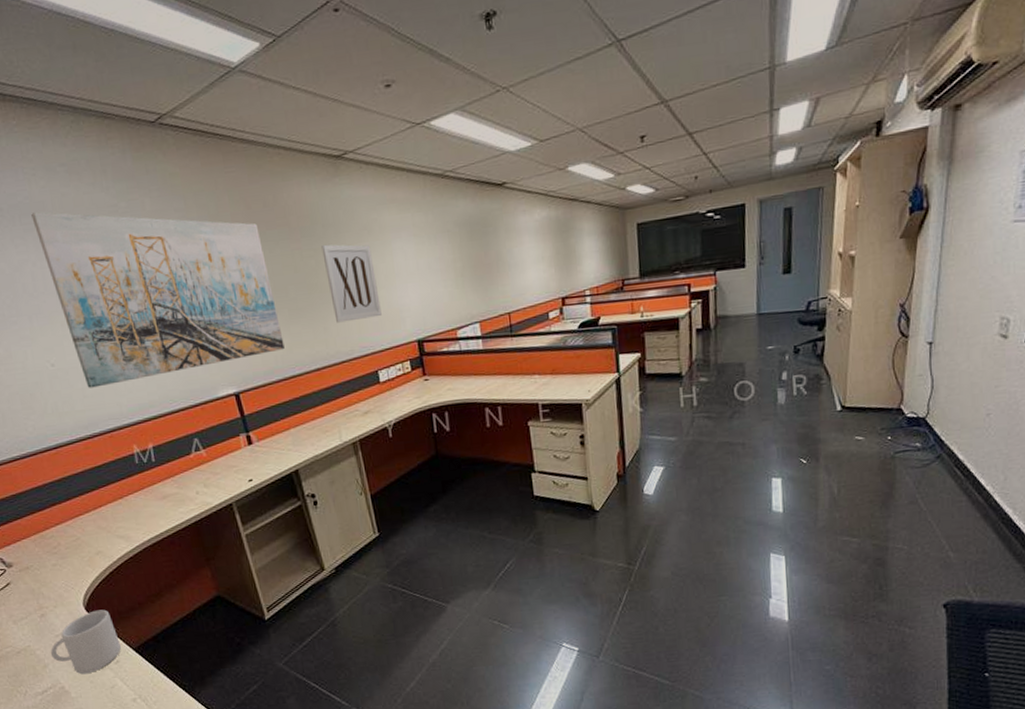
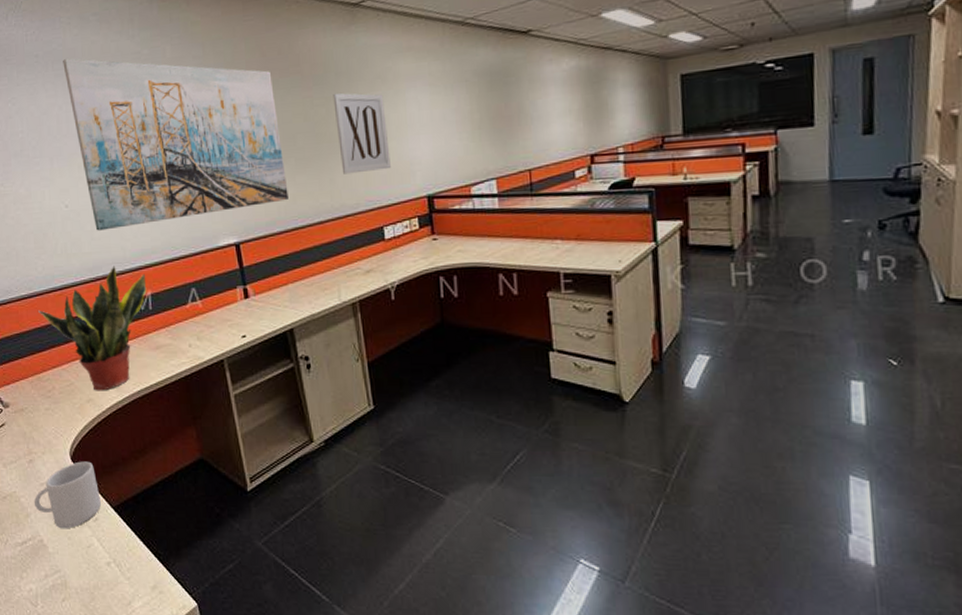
potted plant: none [32,421,148,543] -> present [37,265,147,391]

